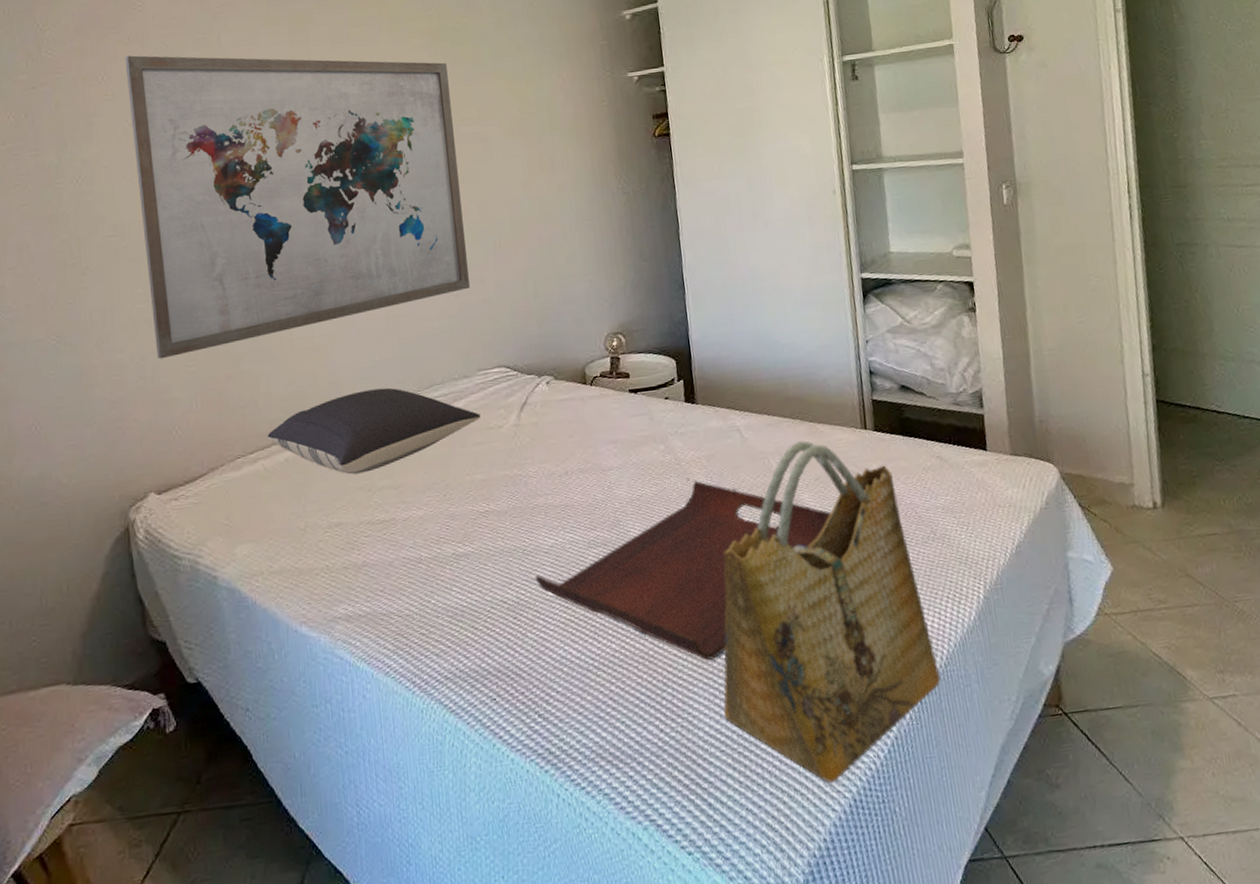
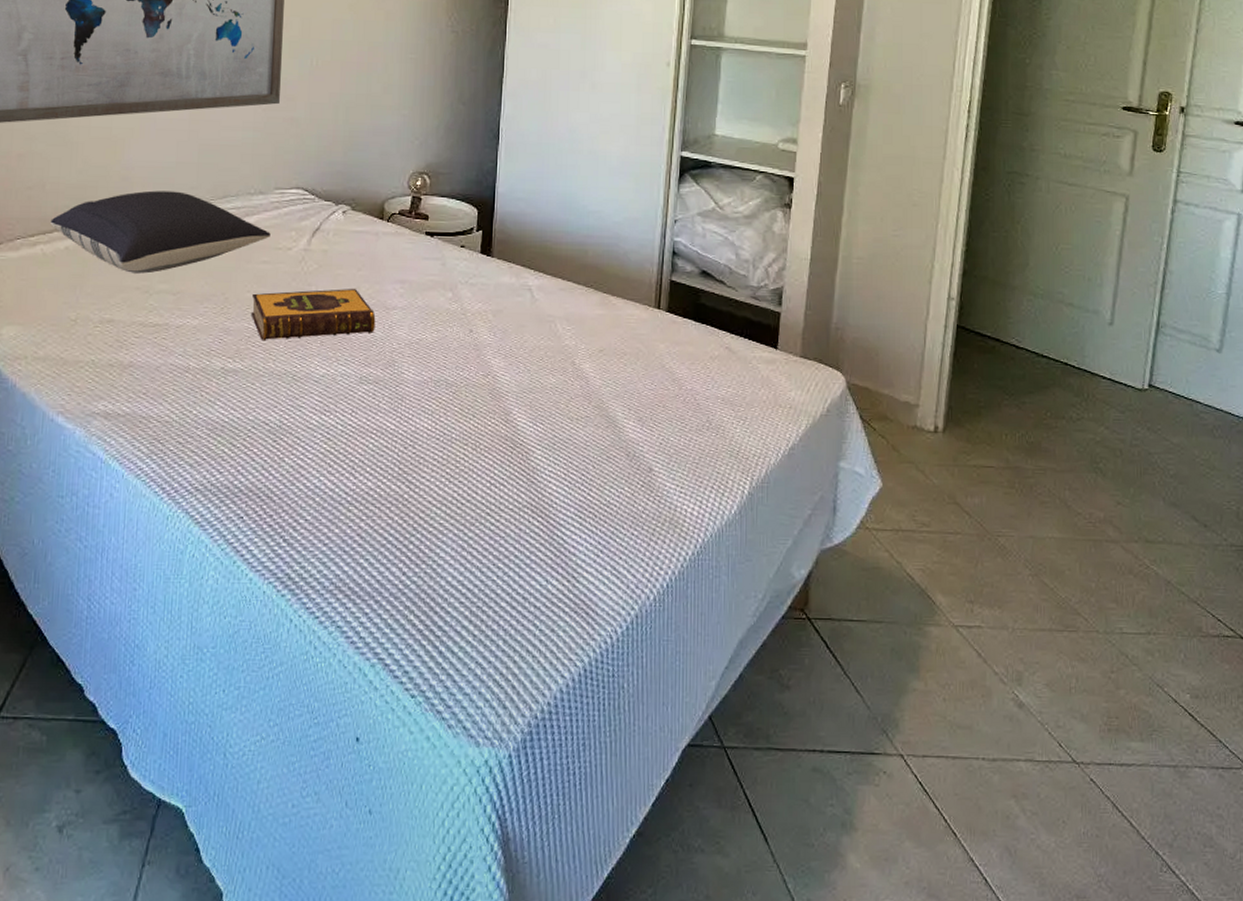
hardback book: none [472,456,596,521] -> present [250,289,376,341]
serving tray: present [535,480,831,660] -> none [300,333,609,512]
grocery bag: present [723,440,941,784] -> none [469,309,691,651]

